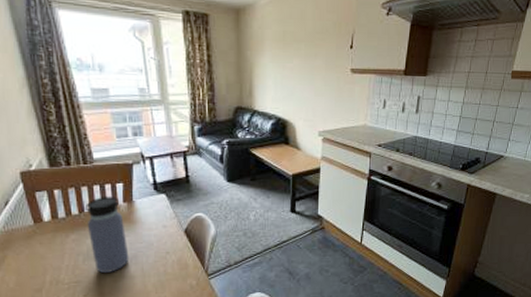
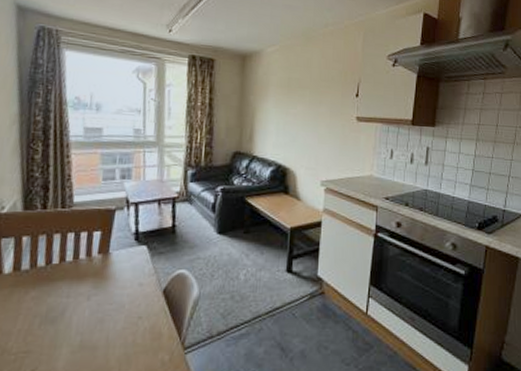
water bottle: present [86,197,129,274] -> none [51,247,95,342]

